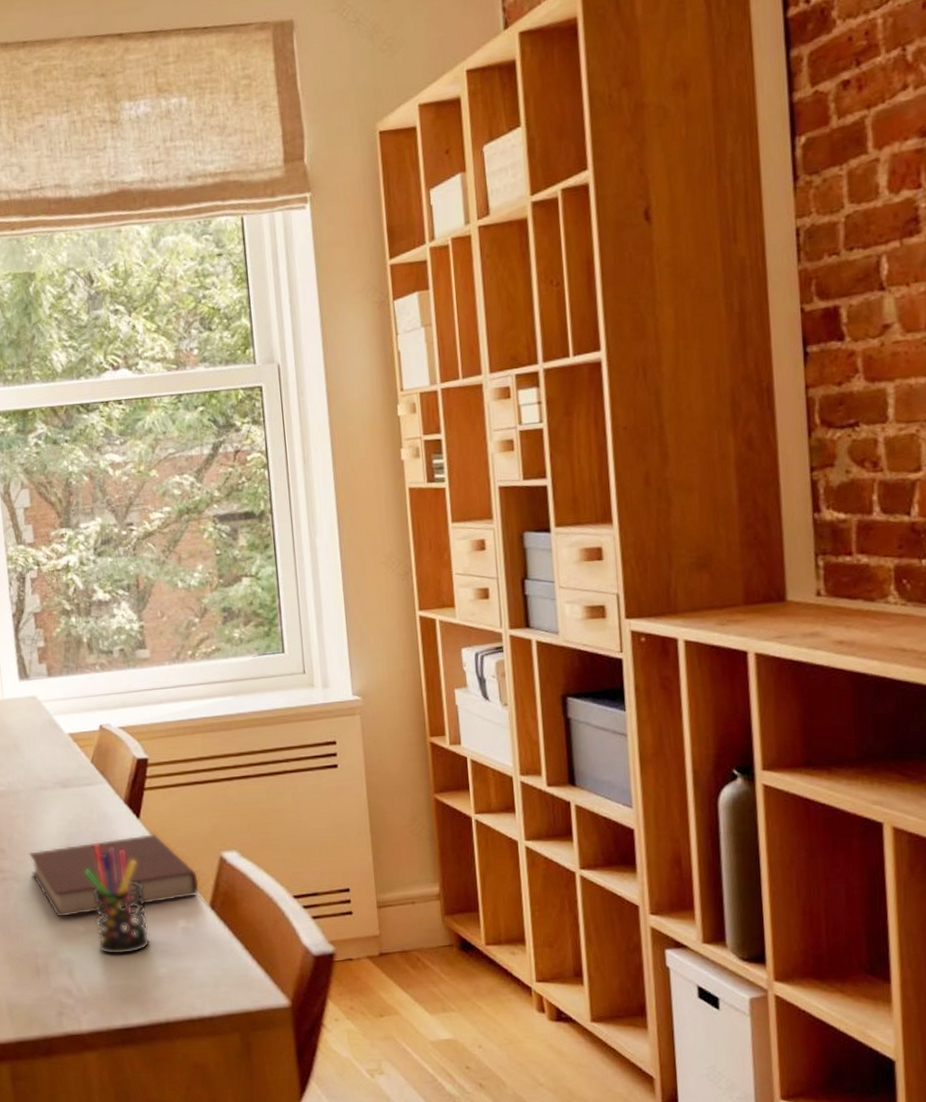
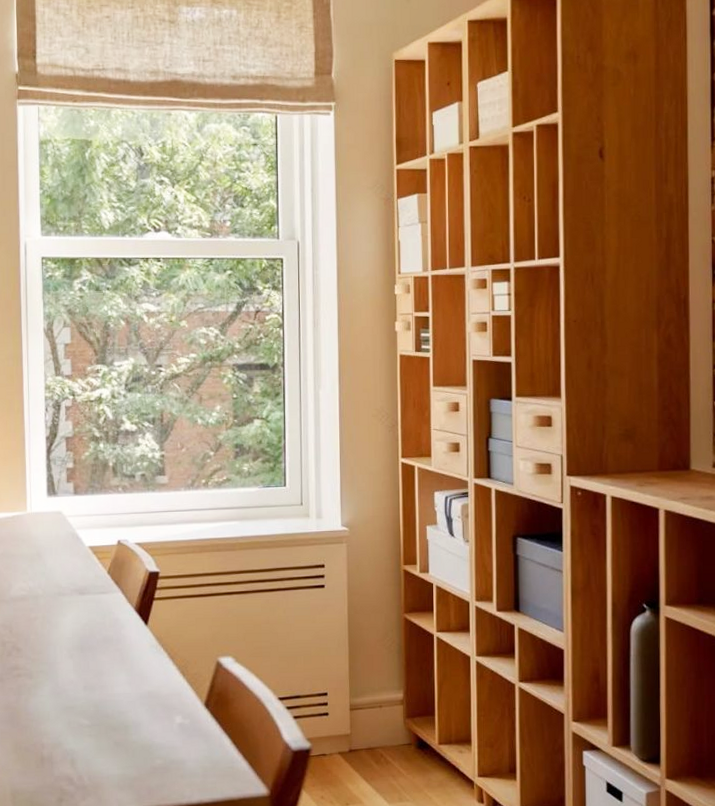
notebook: present [28,834,199,917] -> none [42,639,196,712]
pen holder: present [83,840,151,955] -> none [93,643,149,747]

